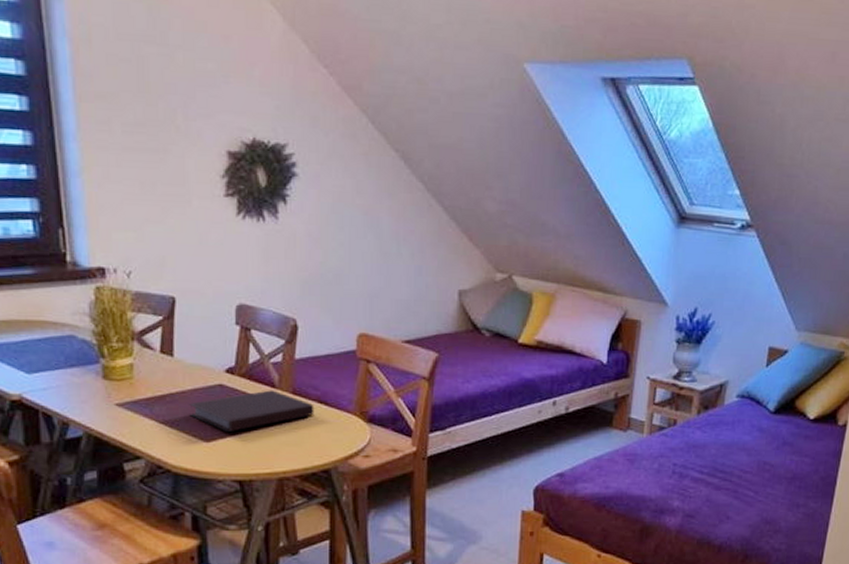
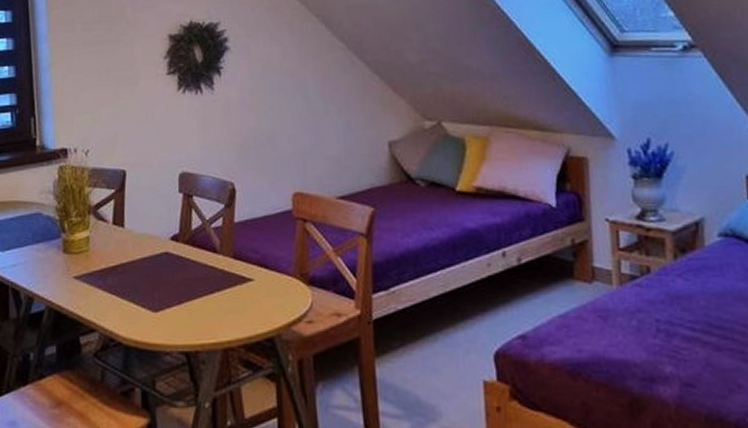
notebook: present [189,390,314,433] -> none [138,255,255,302]

